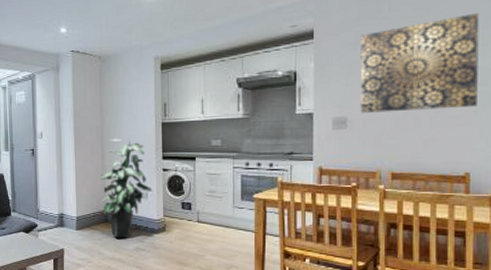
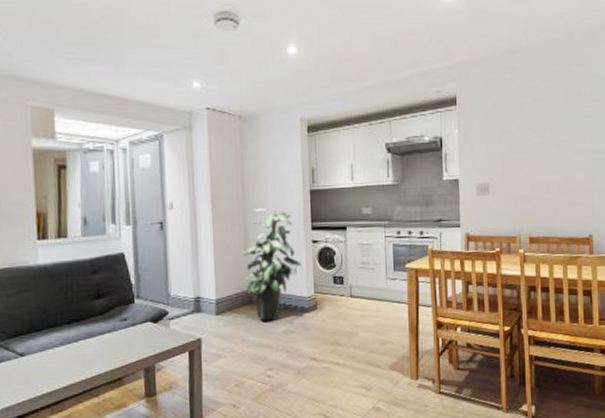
wall art: present [360,12,480,113] -> none [498,87,595,179]

